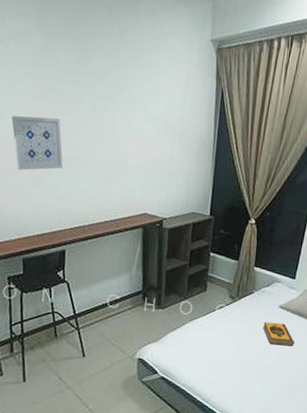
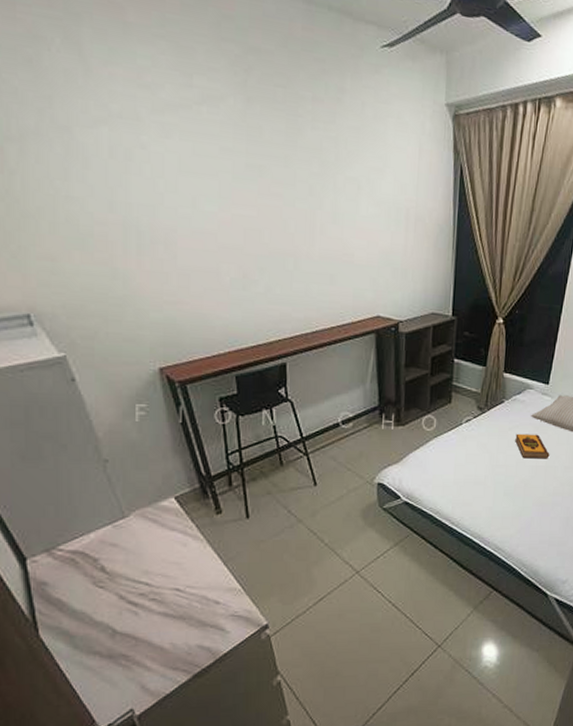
wall art: present [11,115,64,171] -> none [210,201,278,269]

